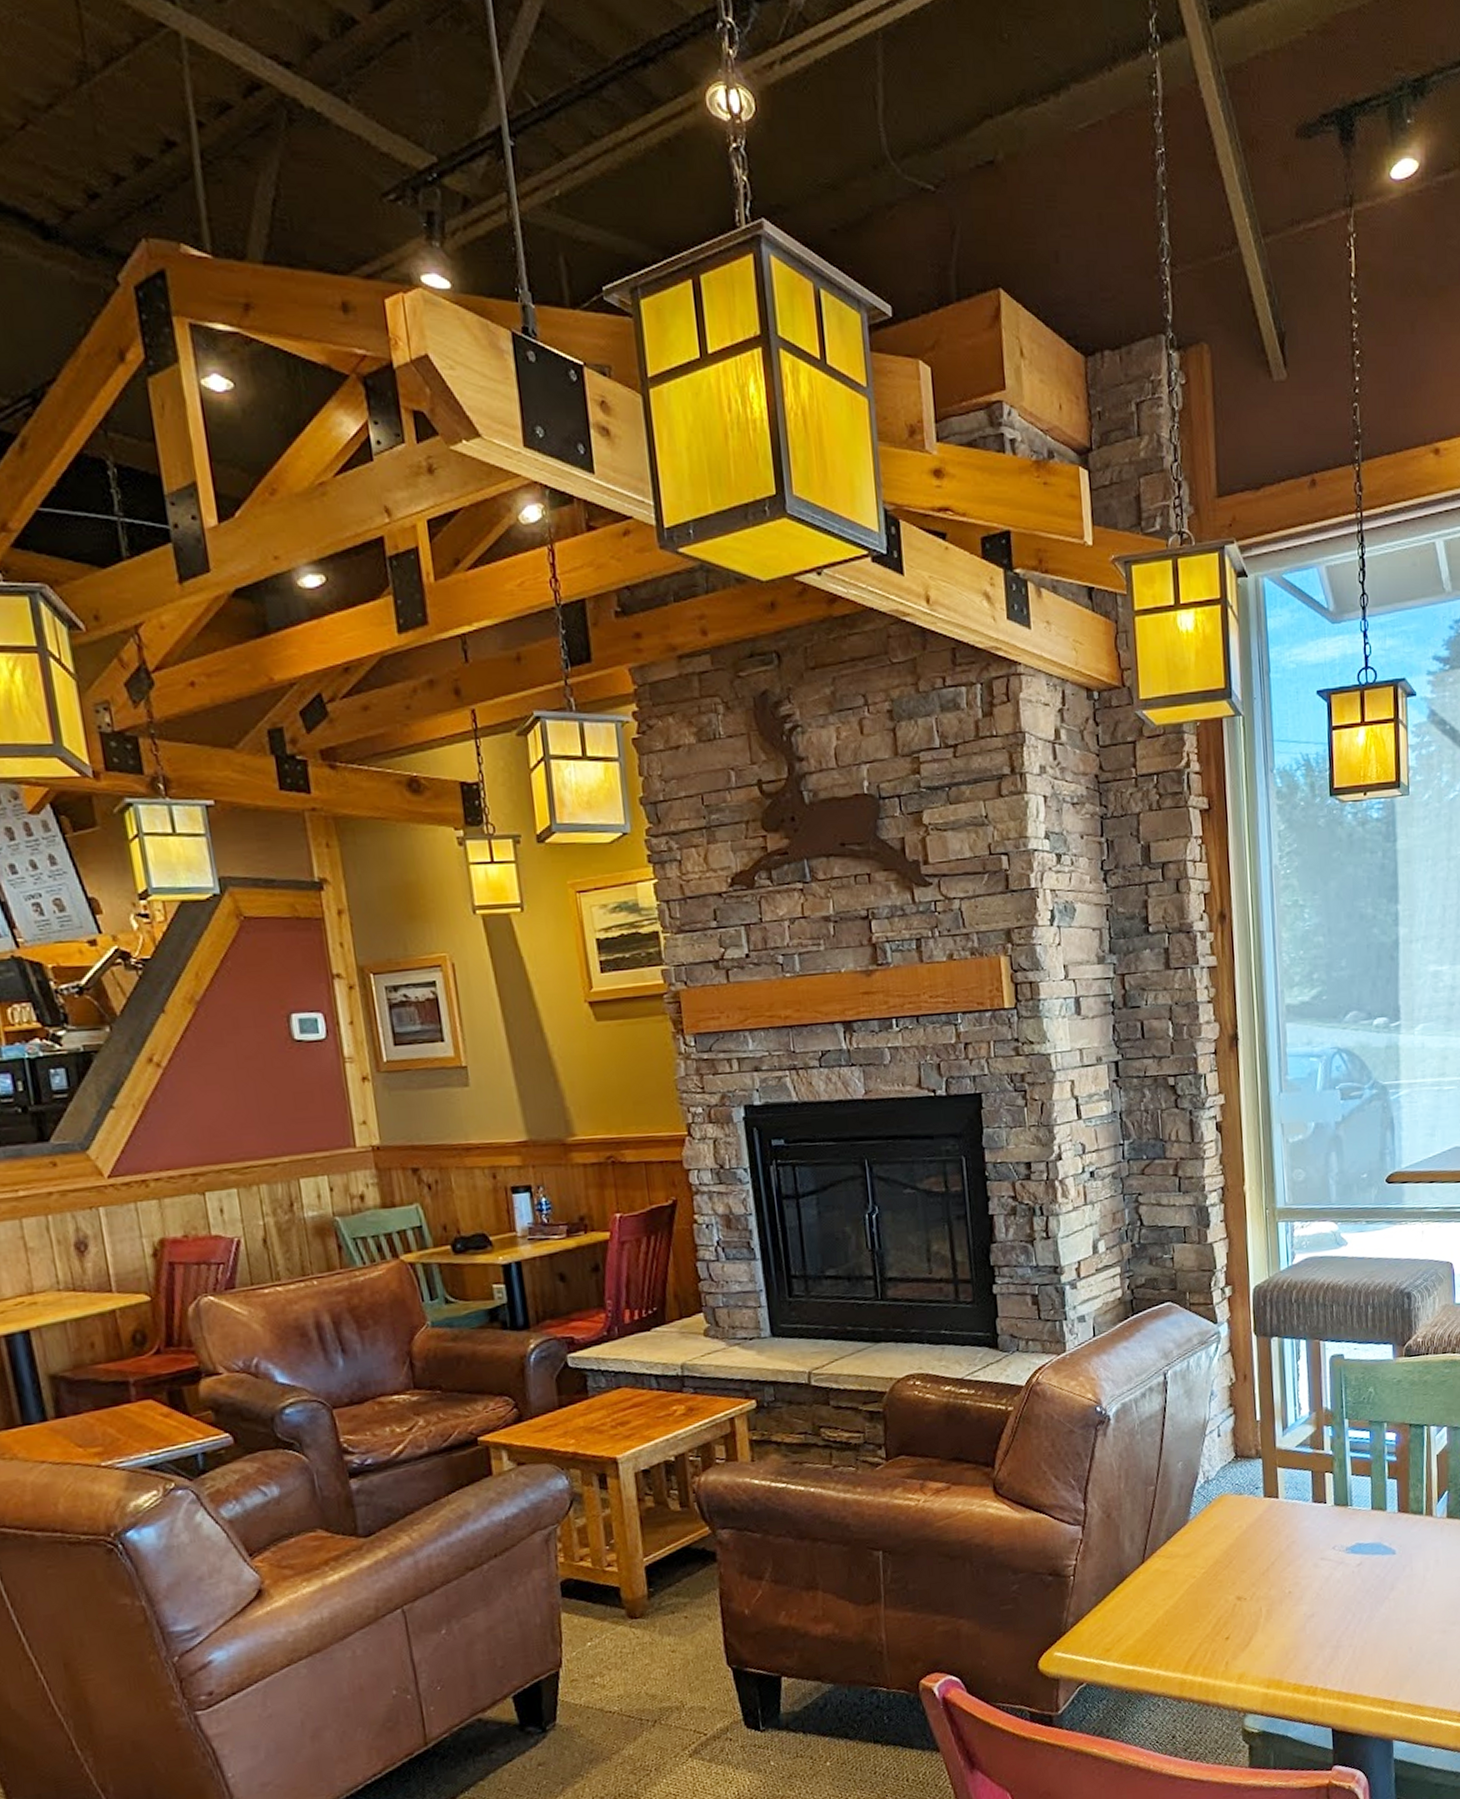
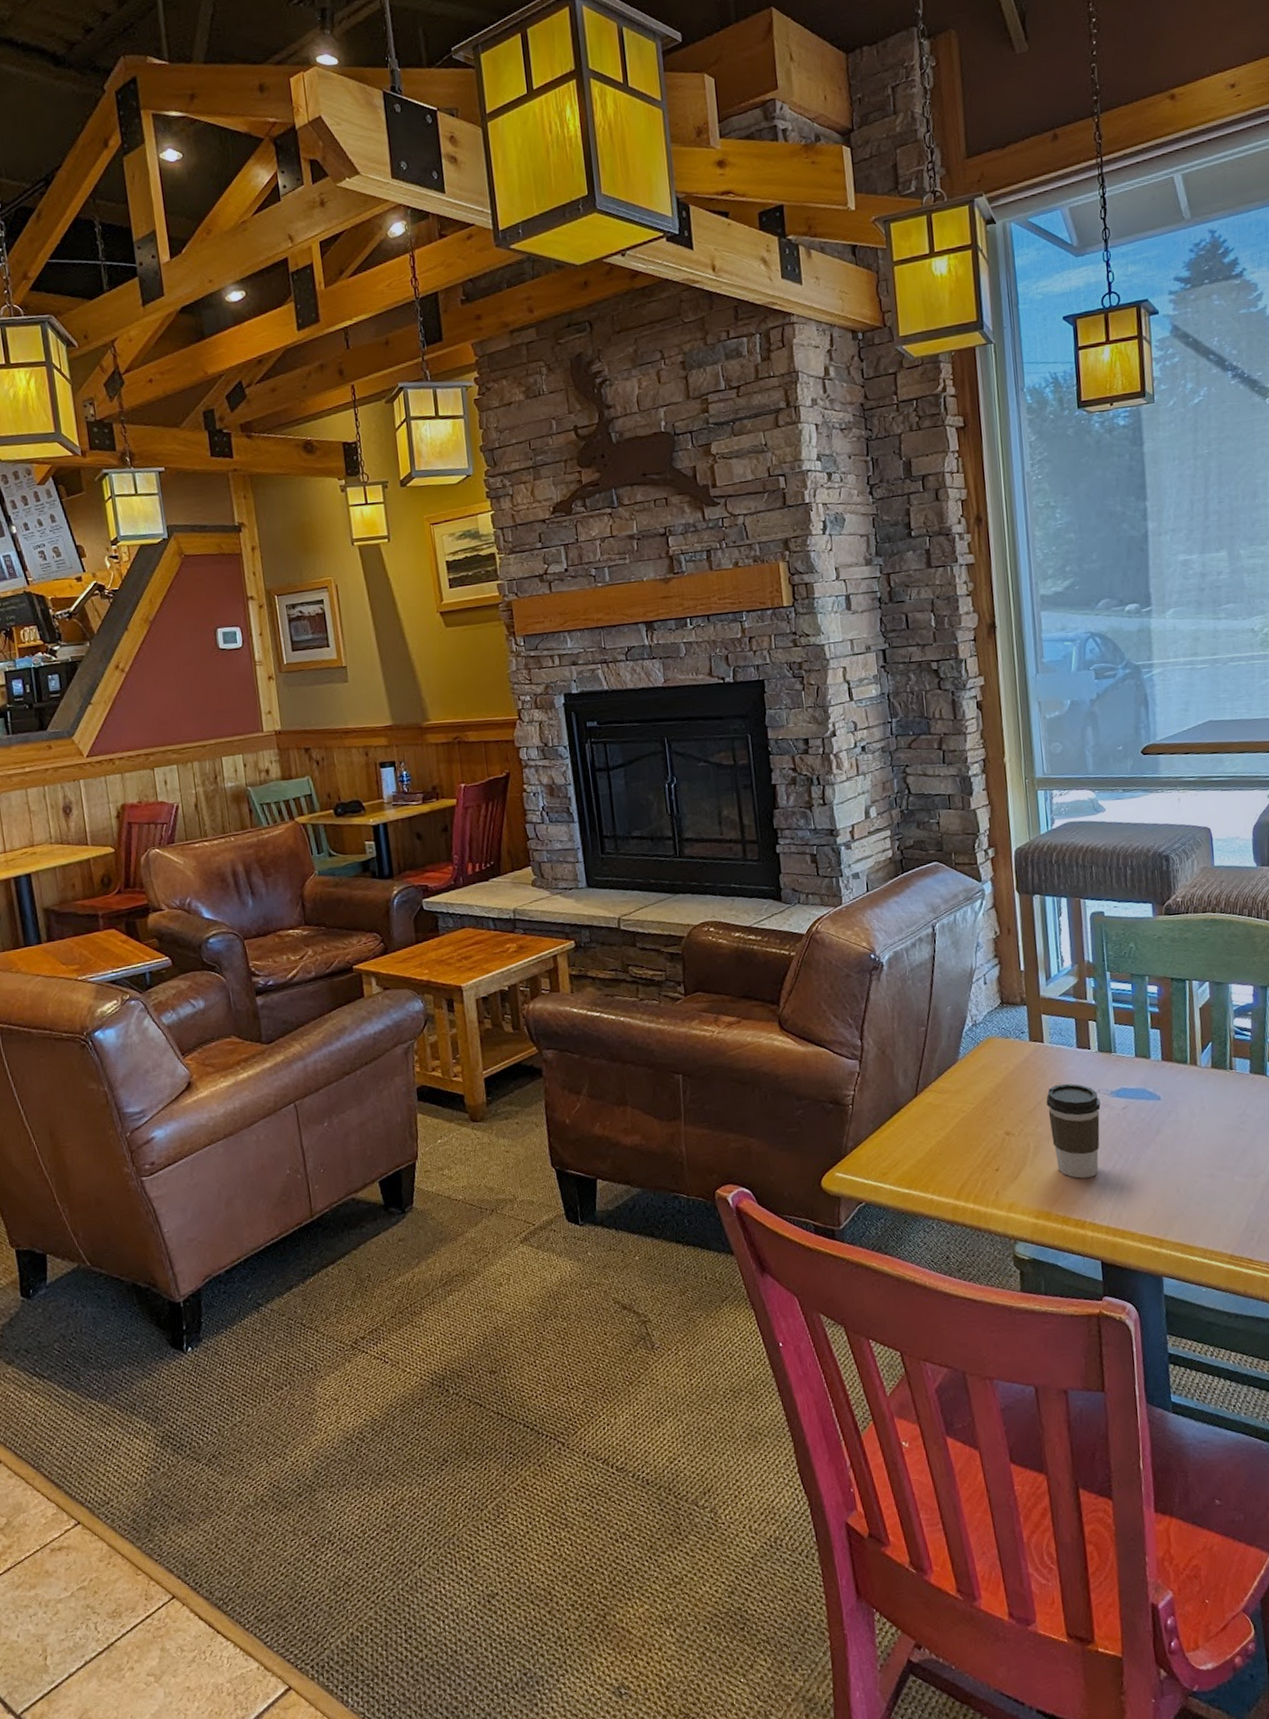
coffee cup: none [1279,1541,1335,1643] -> present [1046,1083,1101,1179]

